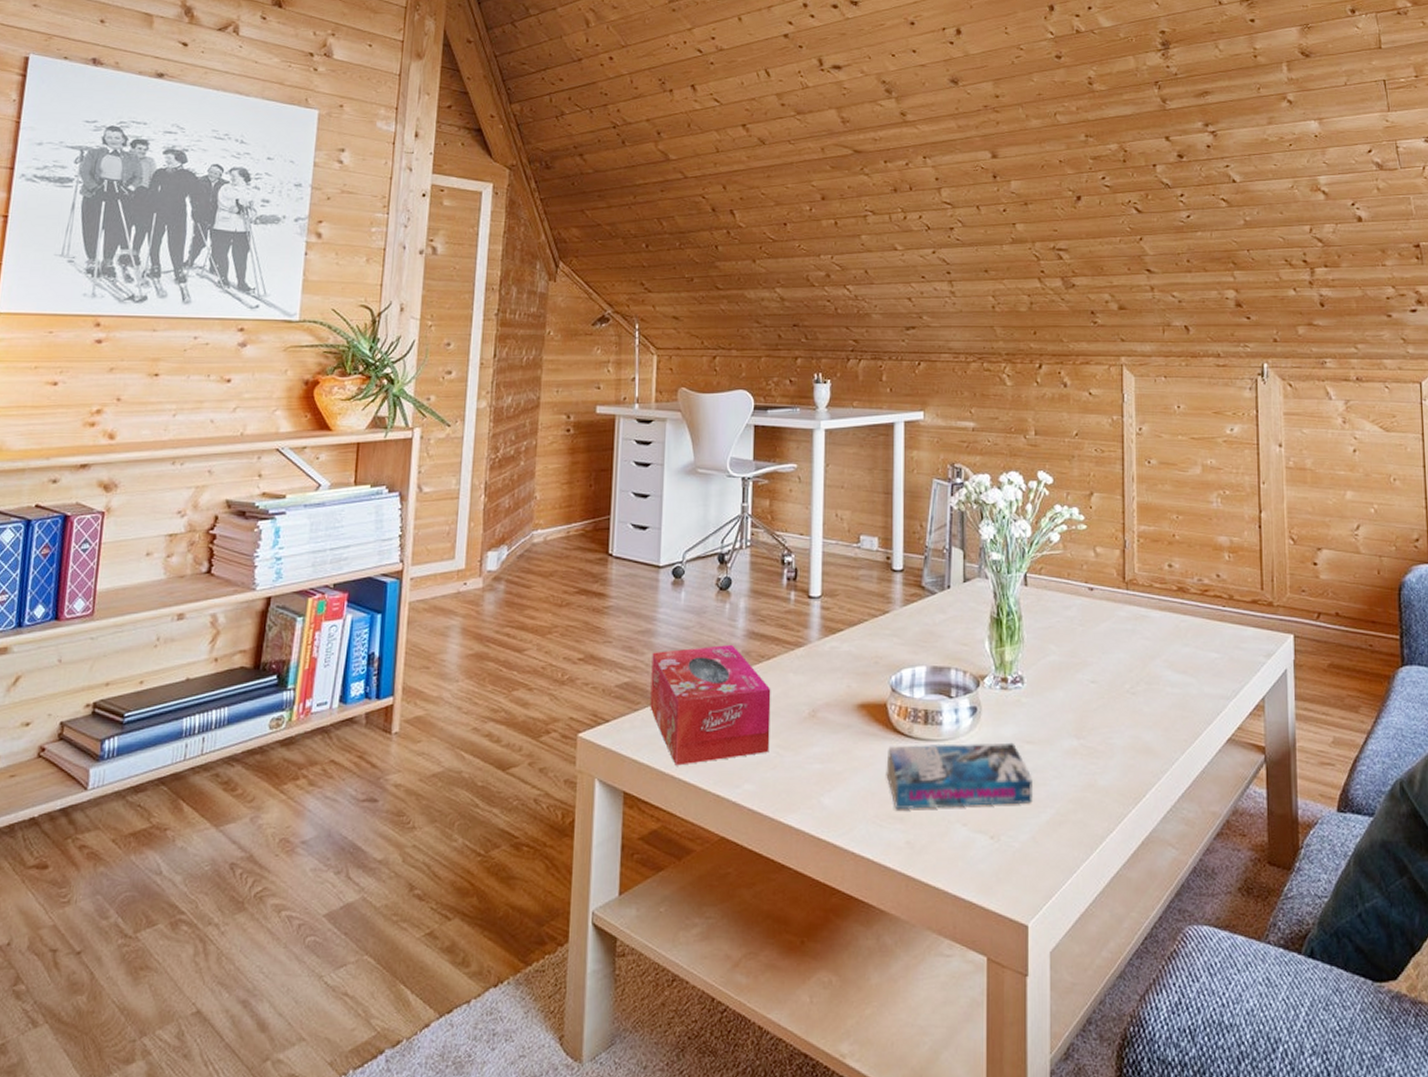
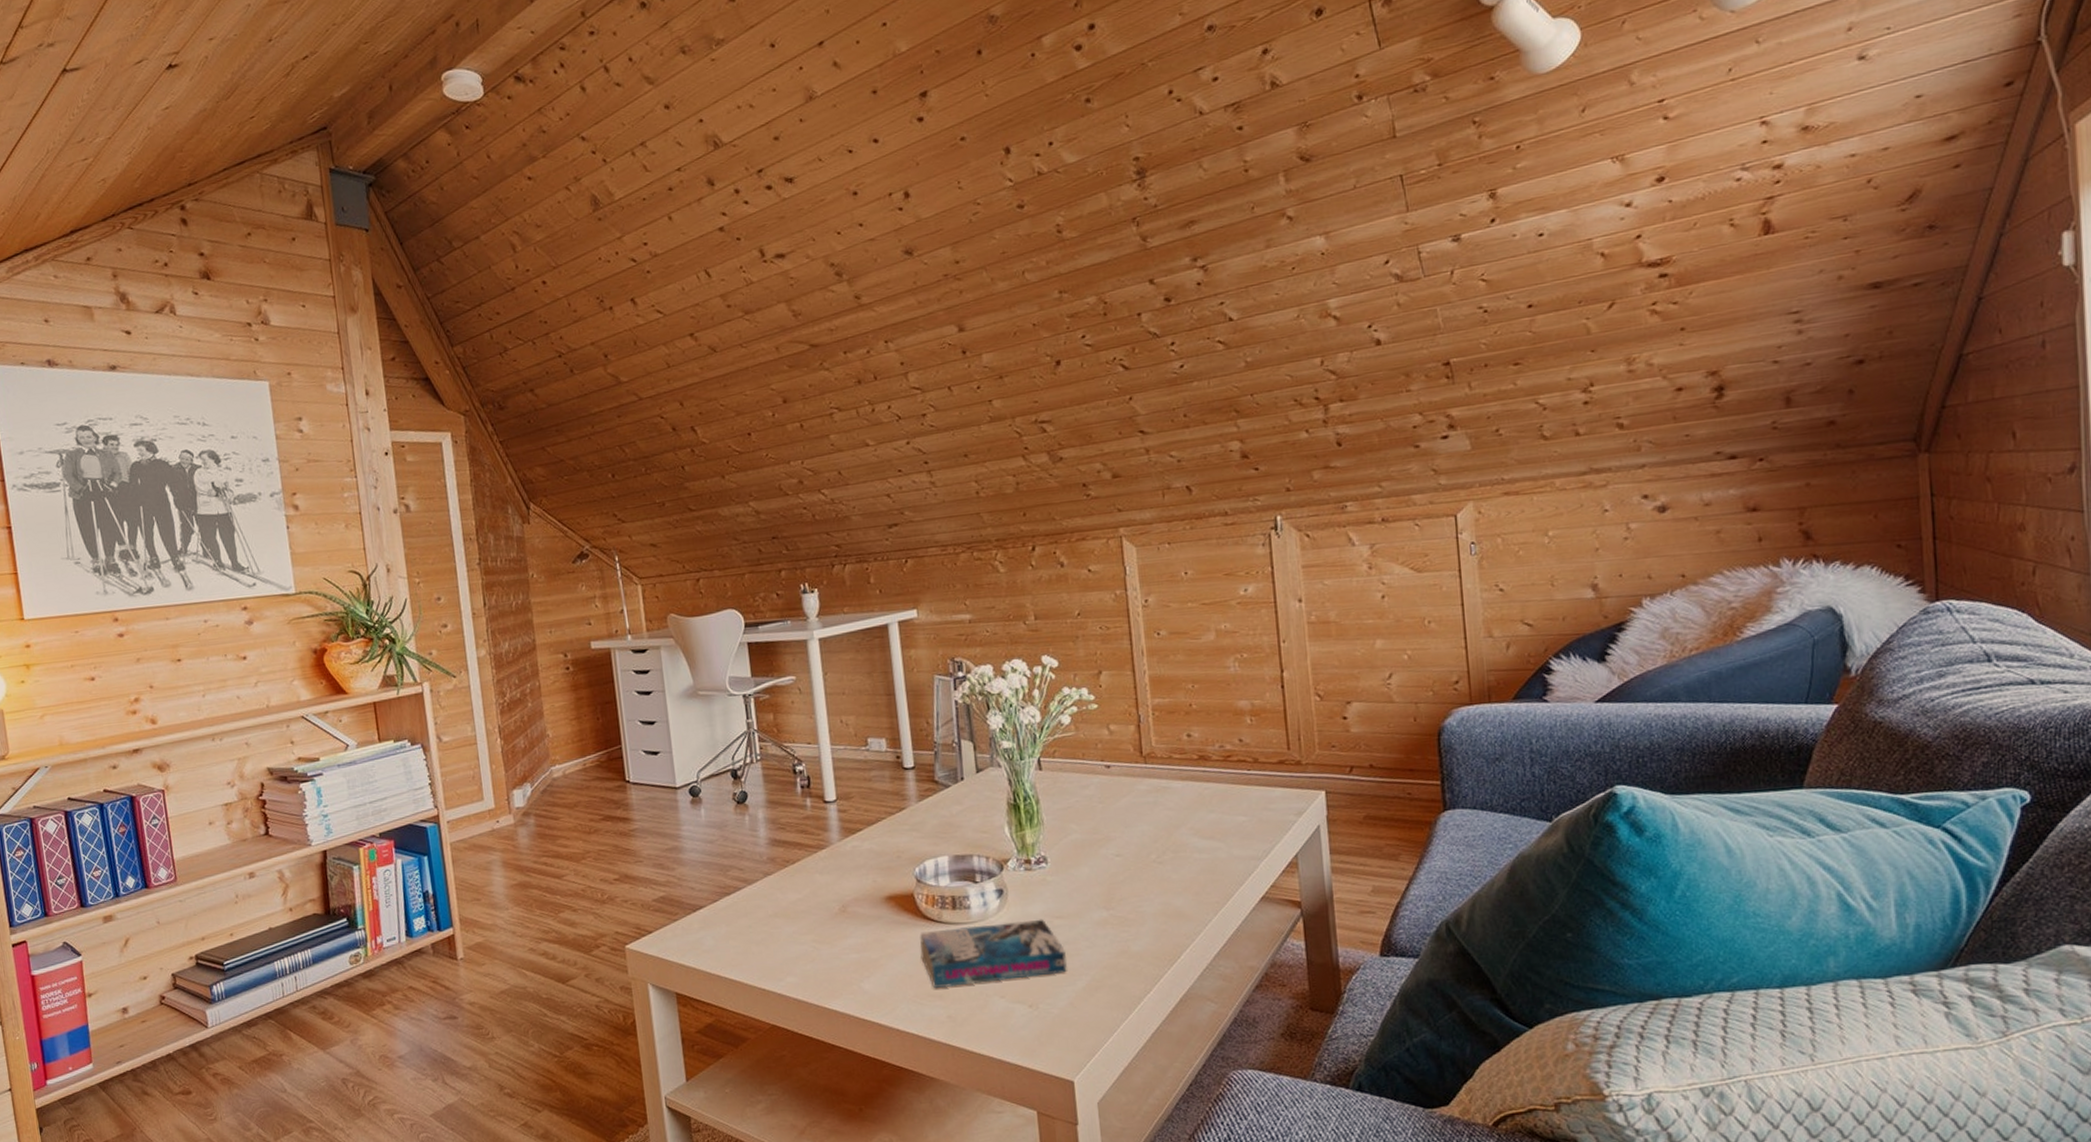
tissue box: present [650,644,771,766] -> none [682,852,806,966]

